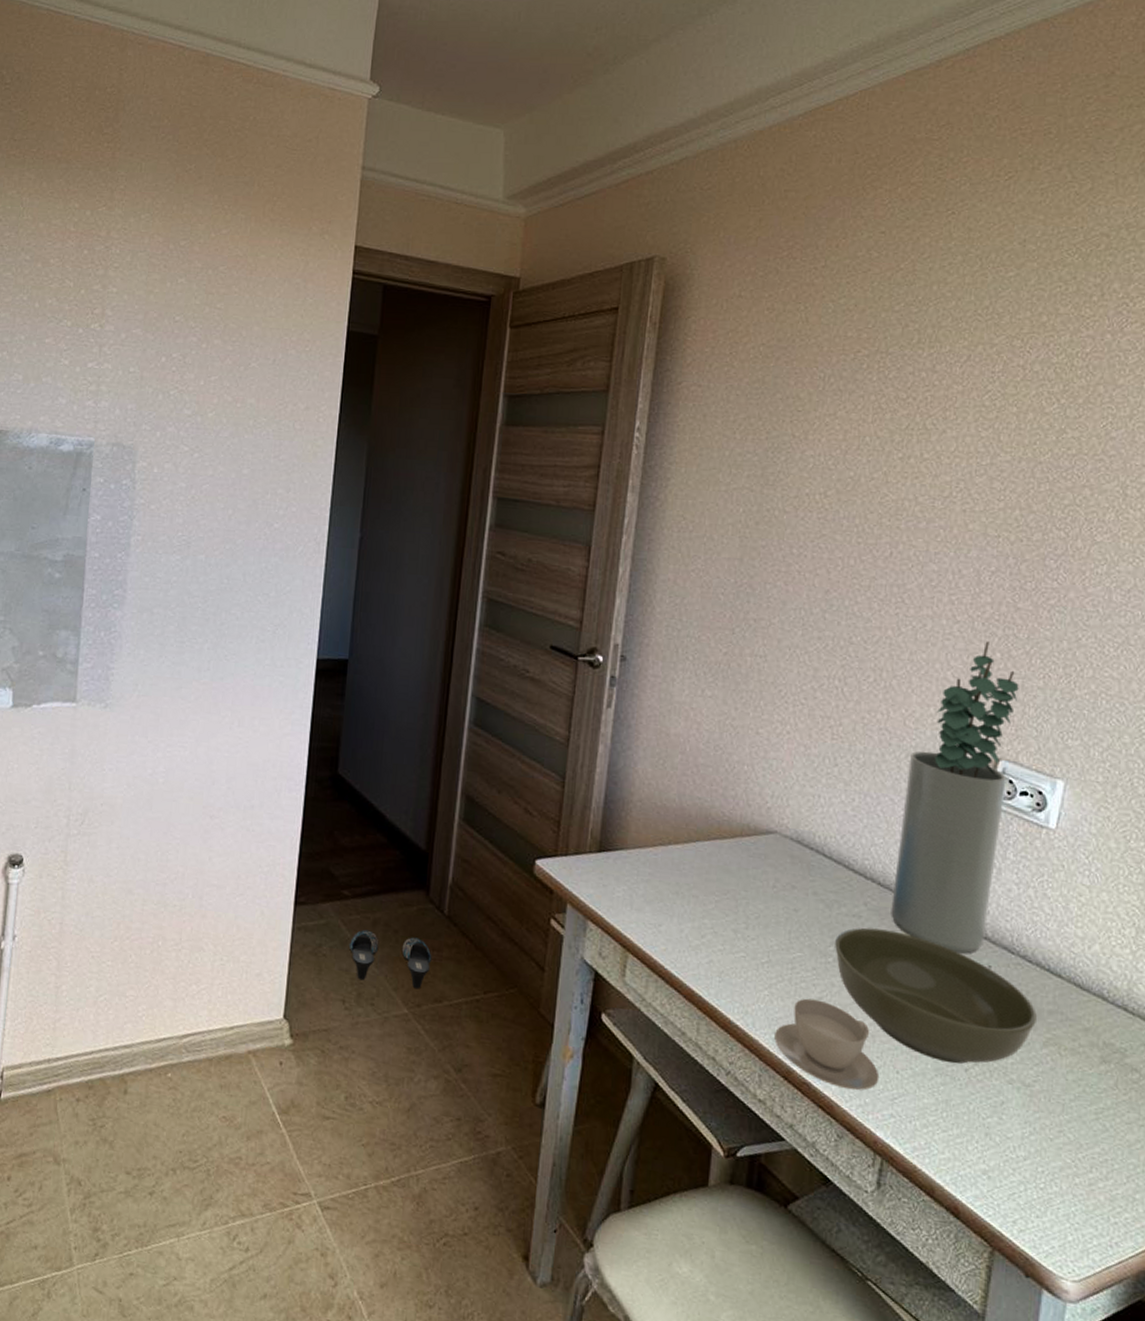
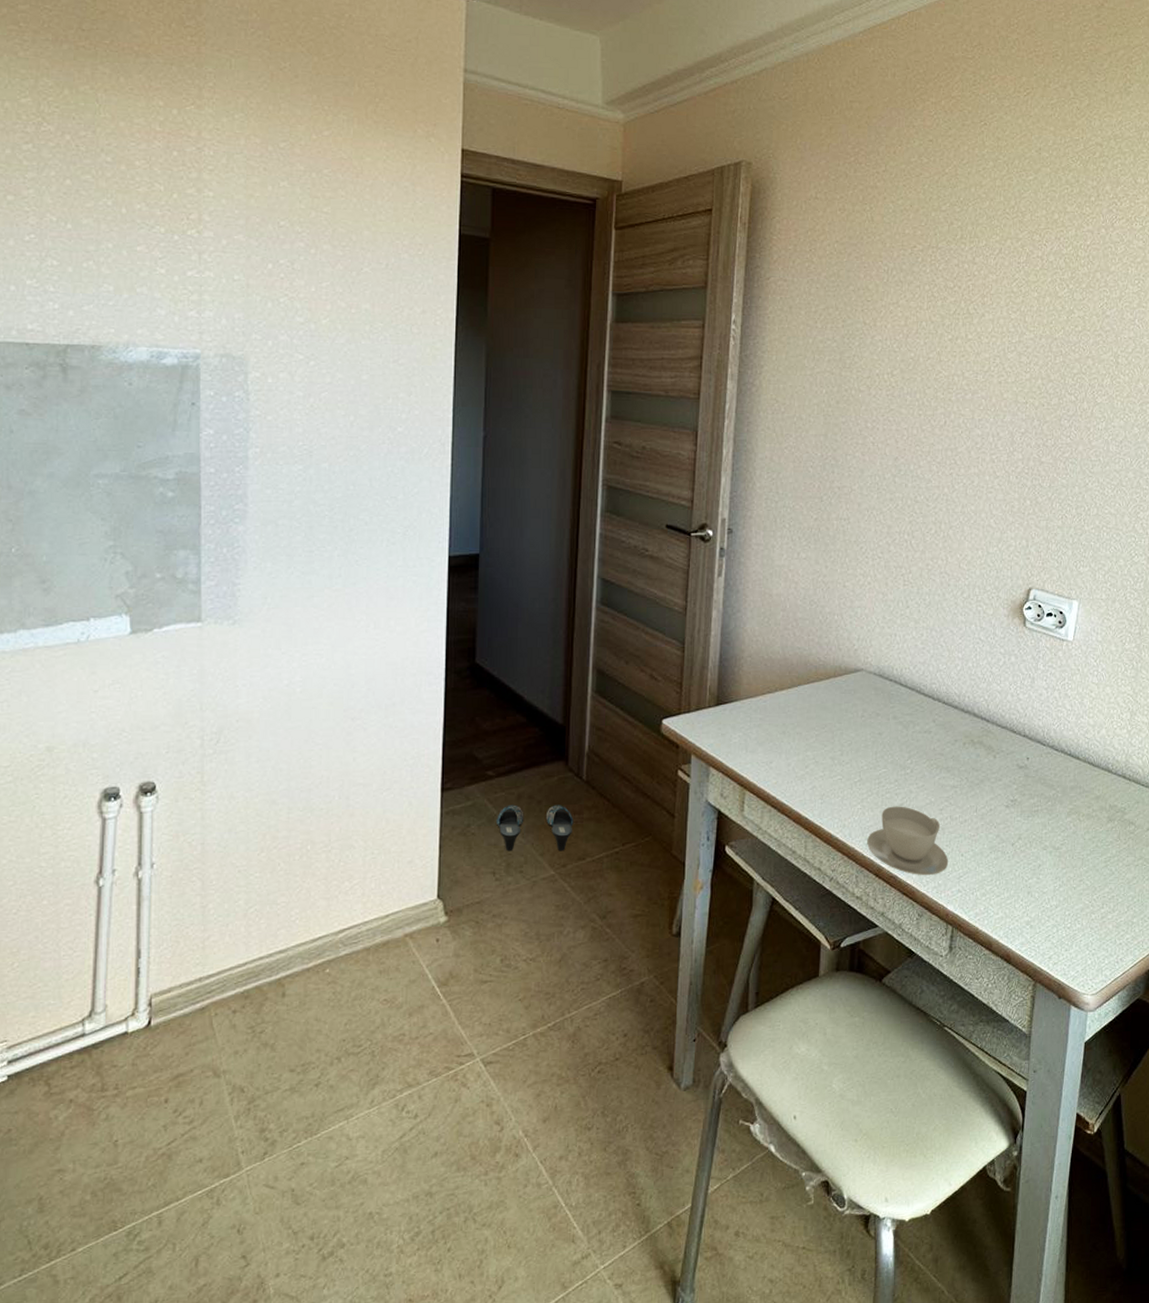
bowl: present [835,927,1038,1064] -> none [912,740,1063,840]
vase: present [891,641,1019,954] -> none [953,491,1044,751]

